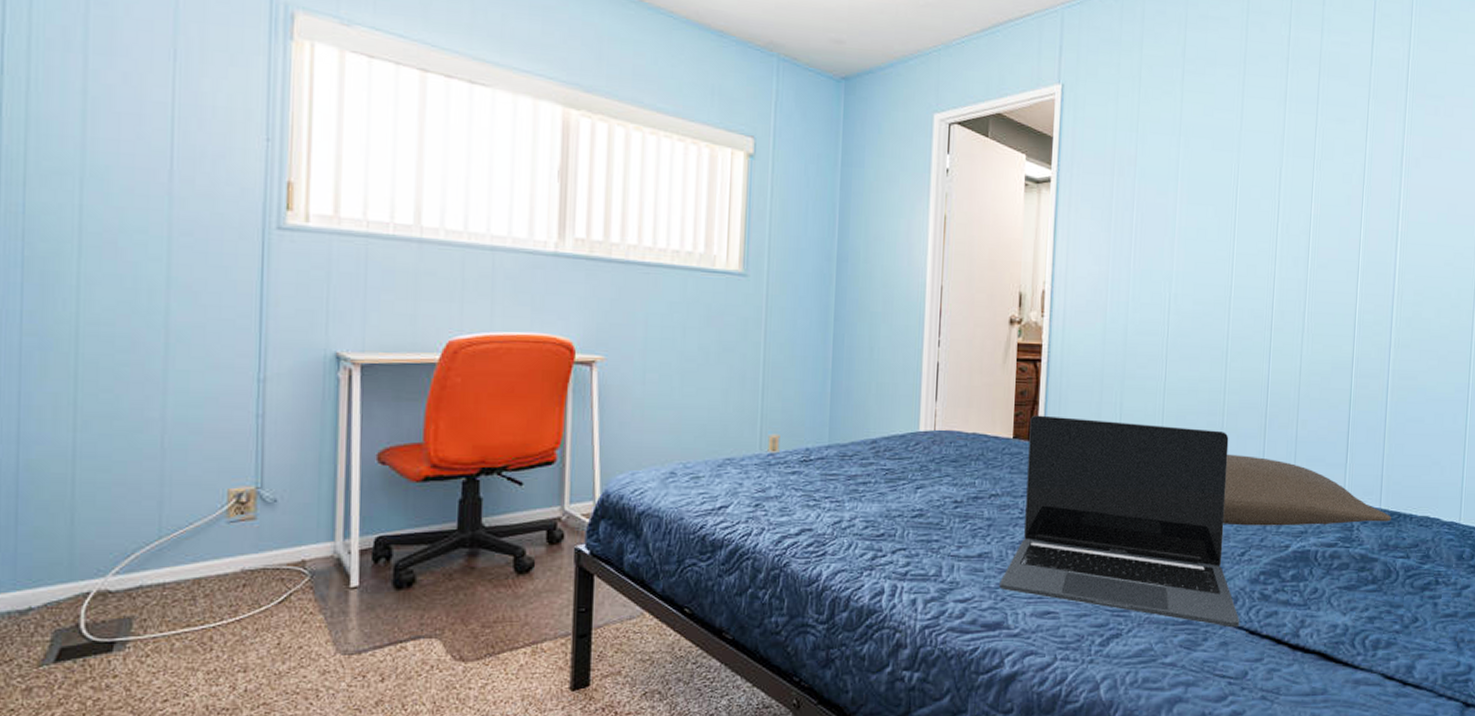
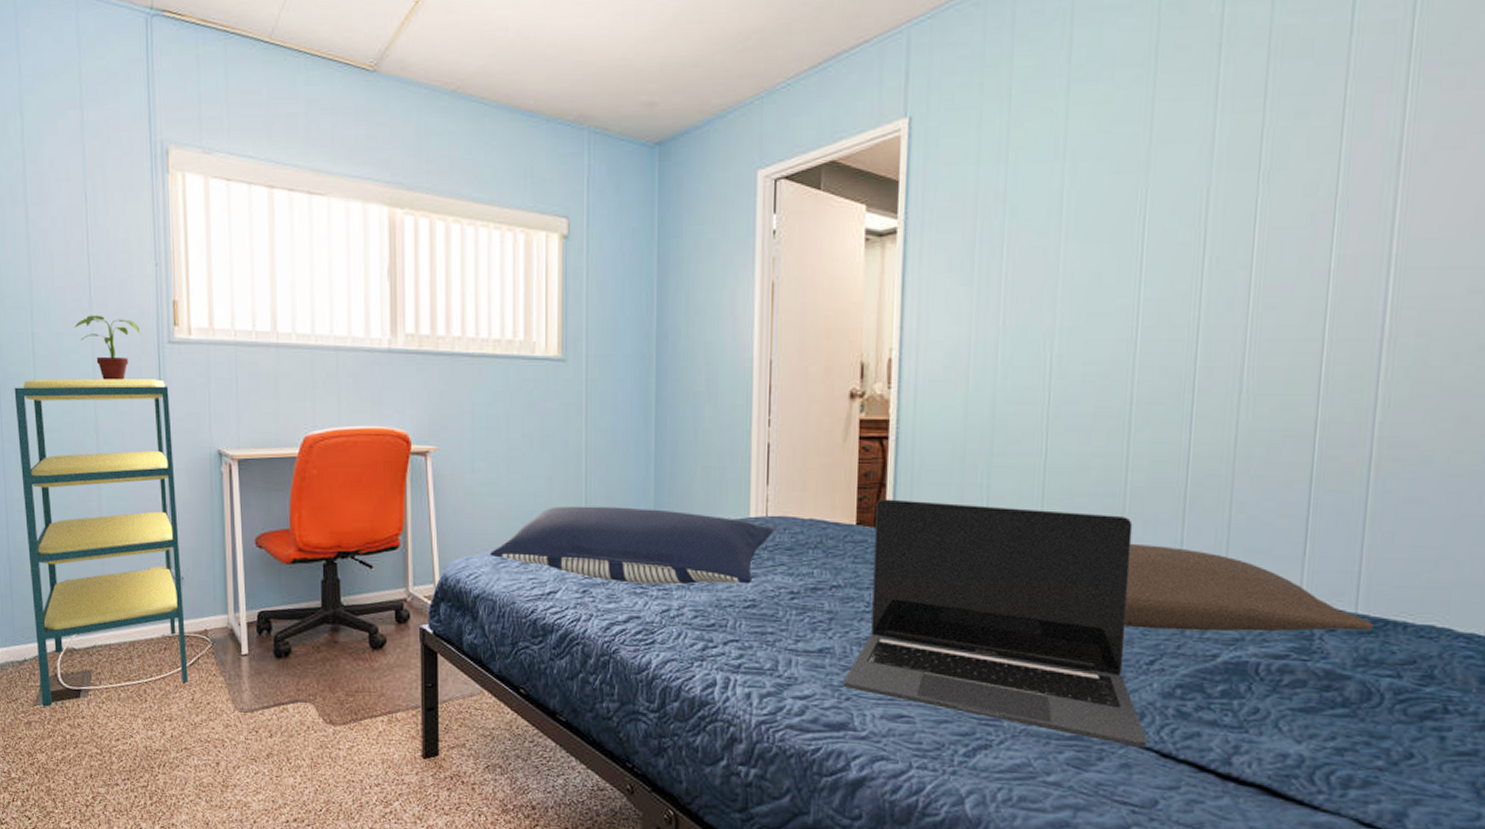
shelving unit: none [45,260,275,667] -> present [14,379,188,707]
potted plant: none [144,189,239,268] -> present [74,315,140,380]
pillow: none [658,419,941,497] -> present [490,506,773,585]

